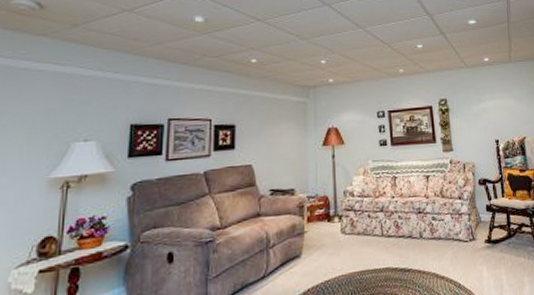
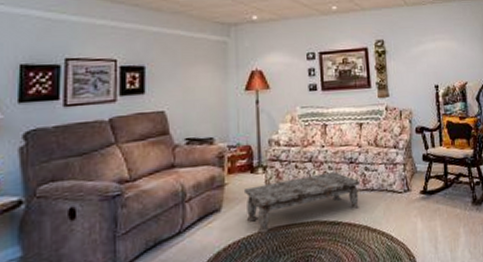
coffee table: none [321,221,429,279] -> present [243,172,361,234]

